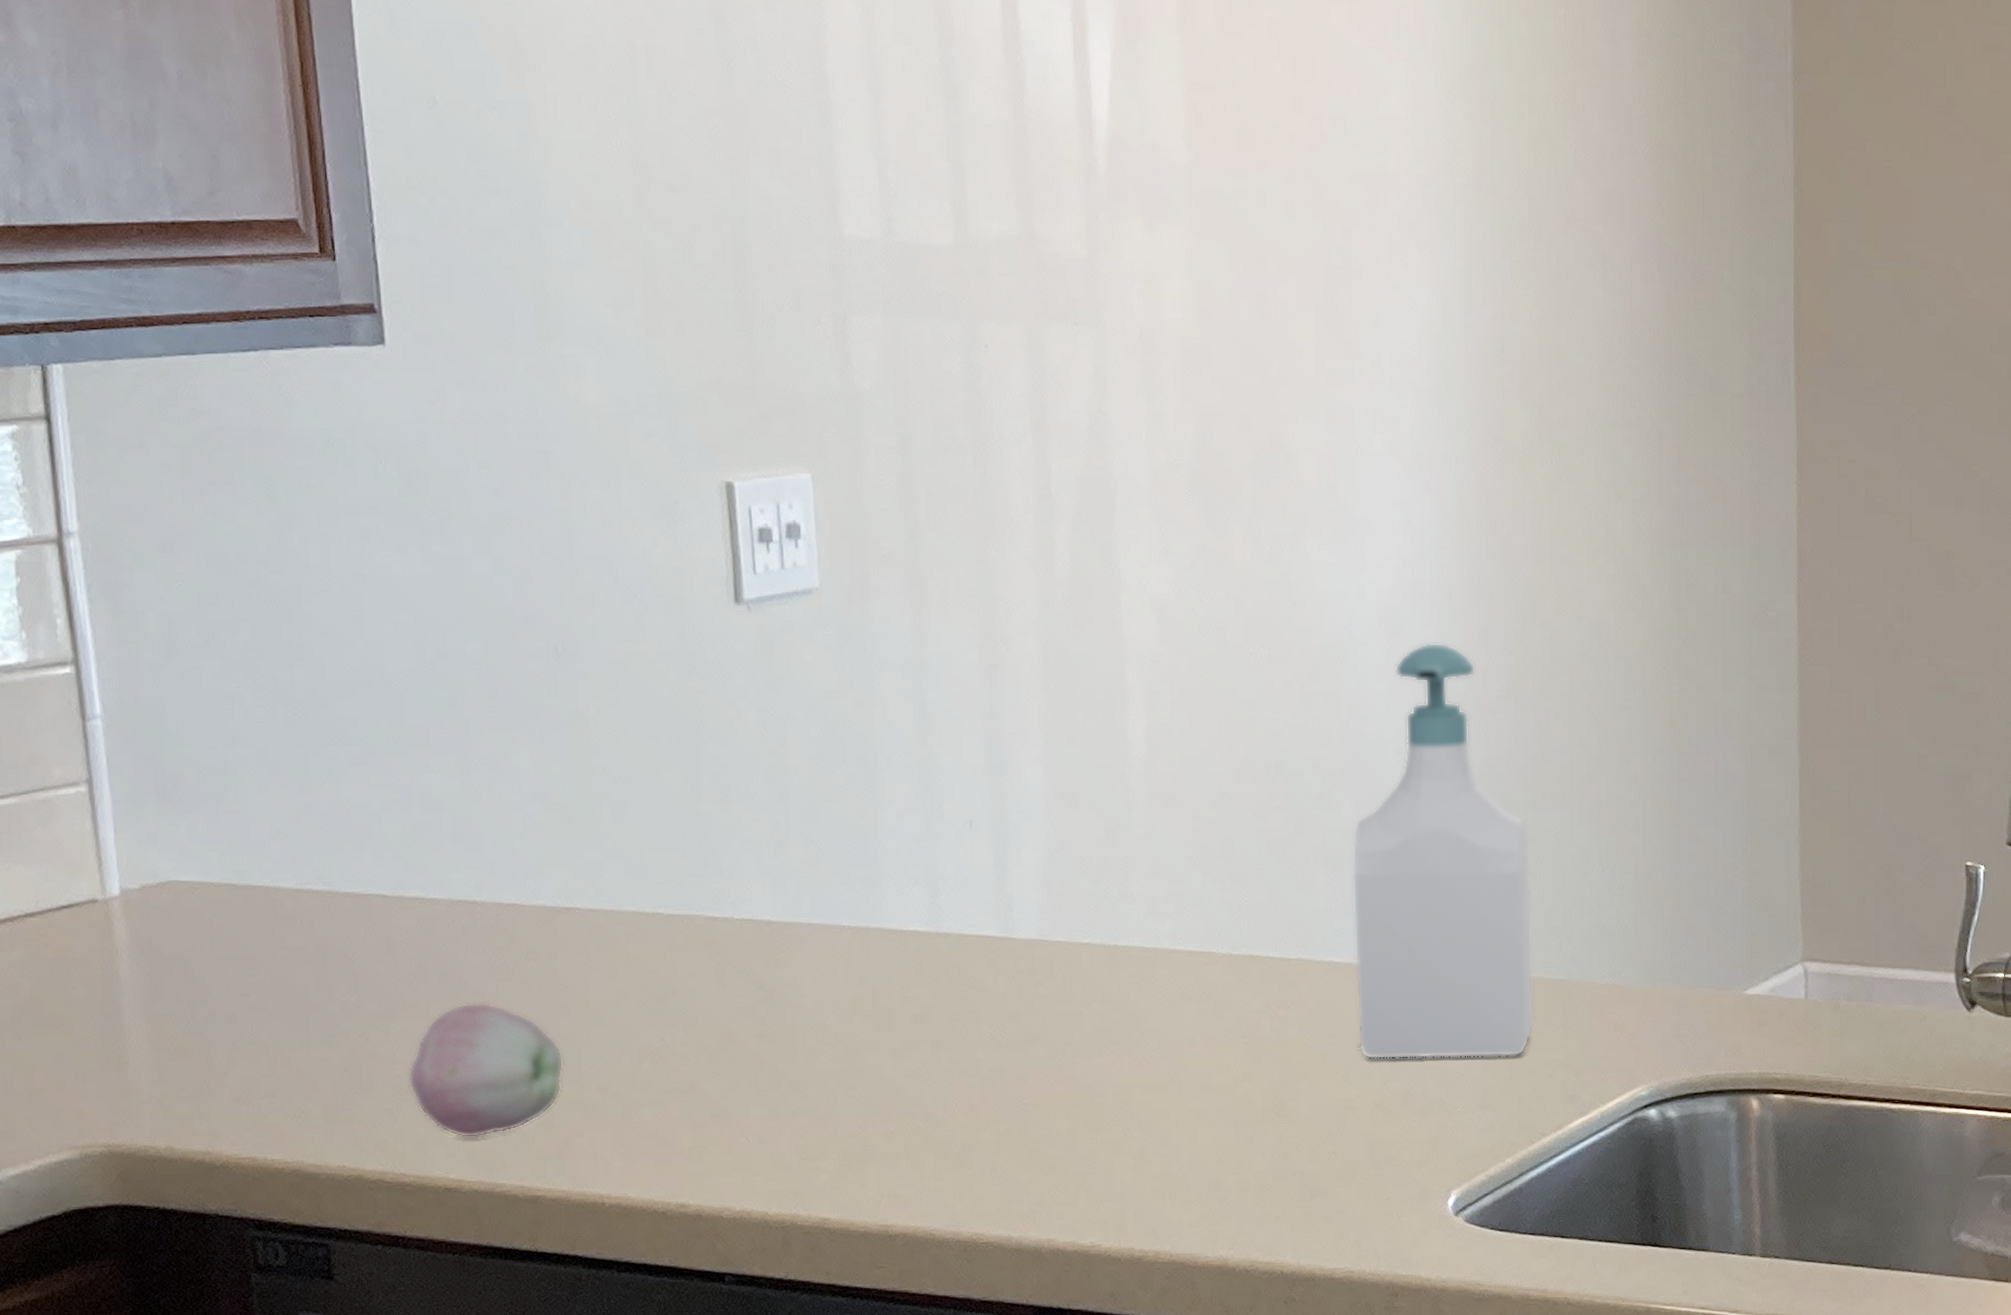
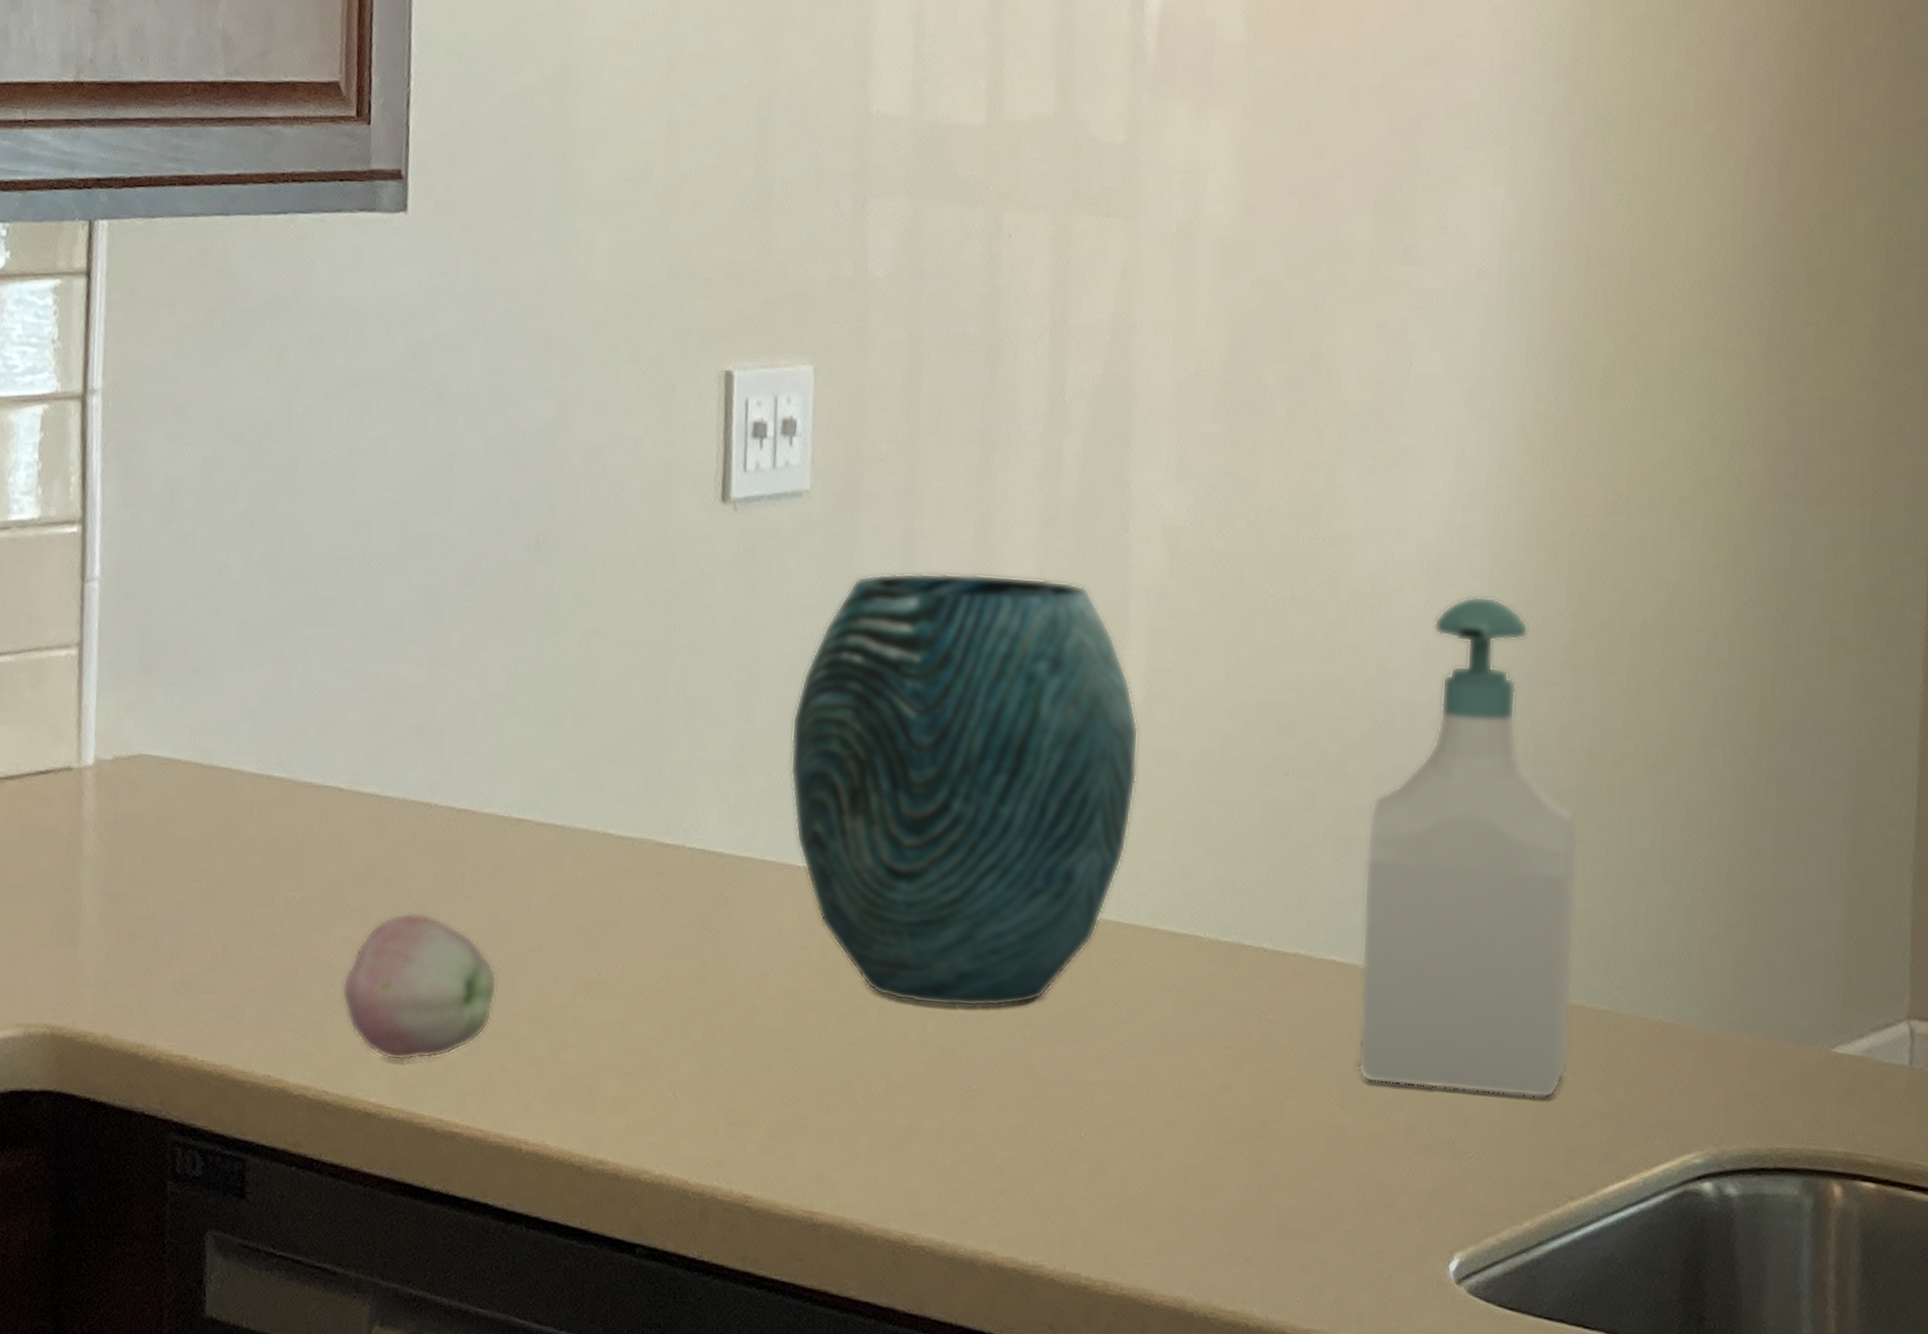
vase: none [824,653,1147,1035] -> present [790,572,1139,1008]

